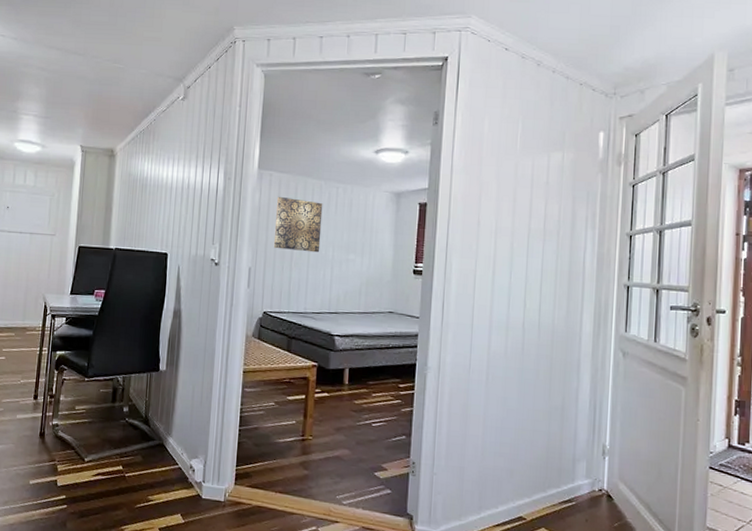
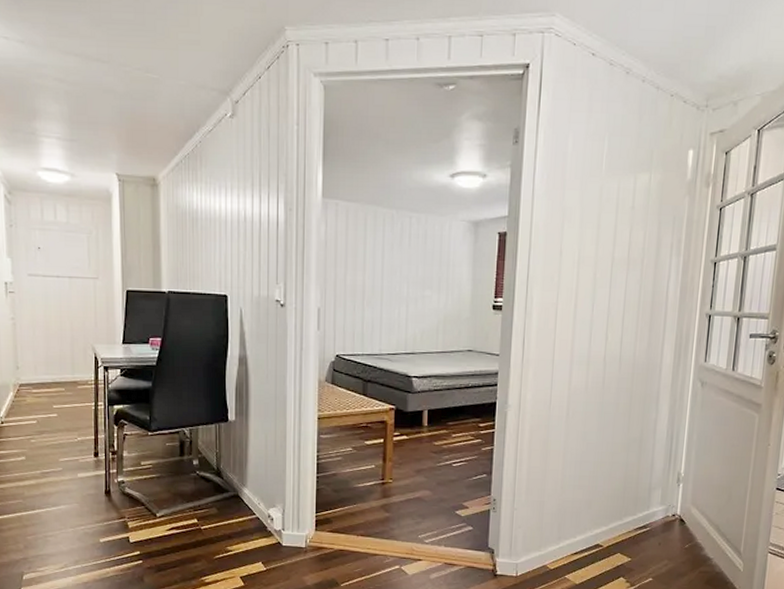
wall art: present [273,196,323,253] -> none [343,228,395,290]

